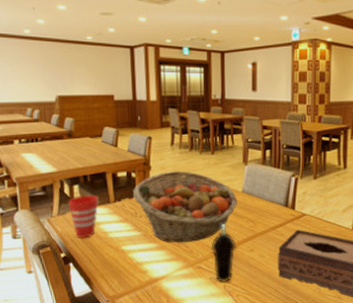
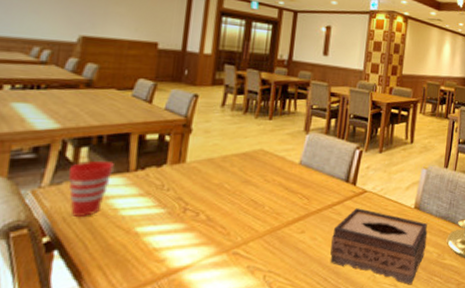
fruit basket: present [132,171,237,243] -> none [162,136,293,223]
cup: present [211,224,237,282] -> none [253,201,286,272]

